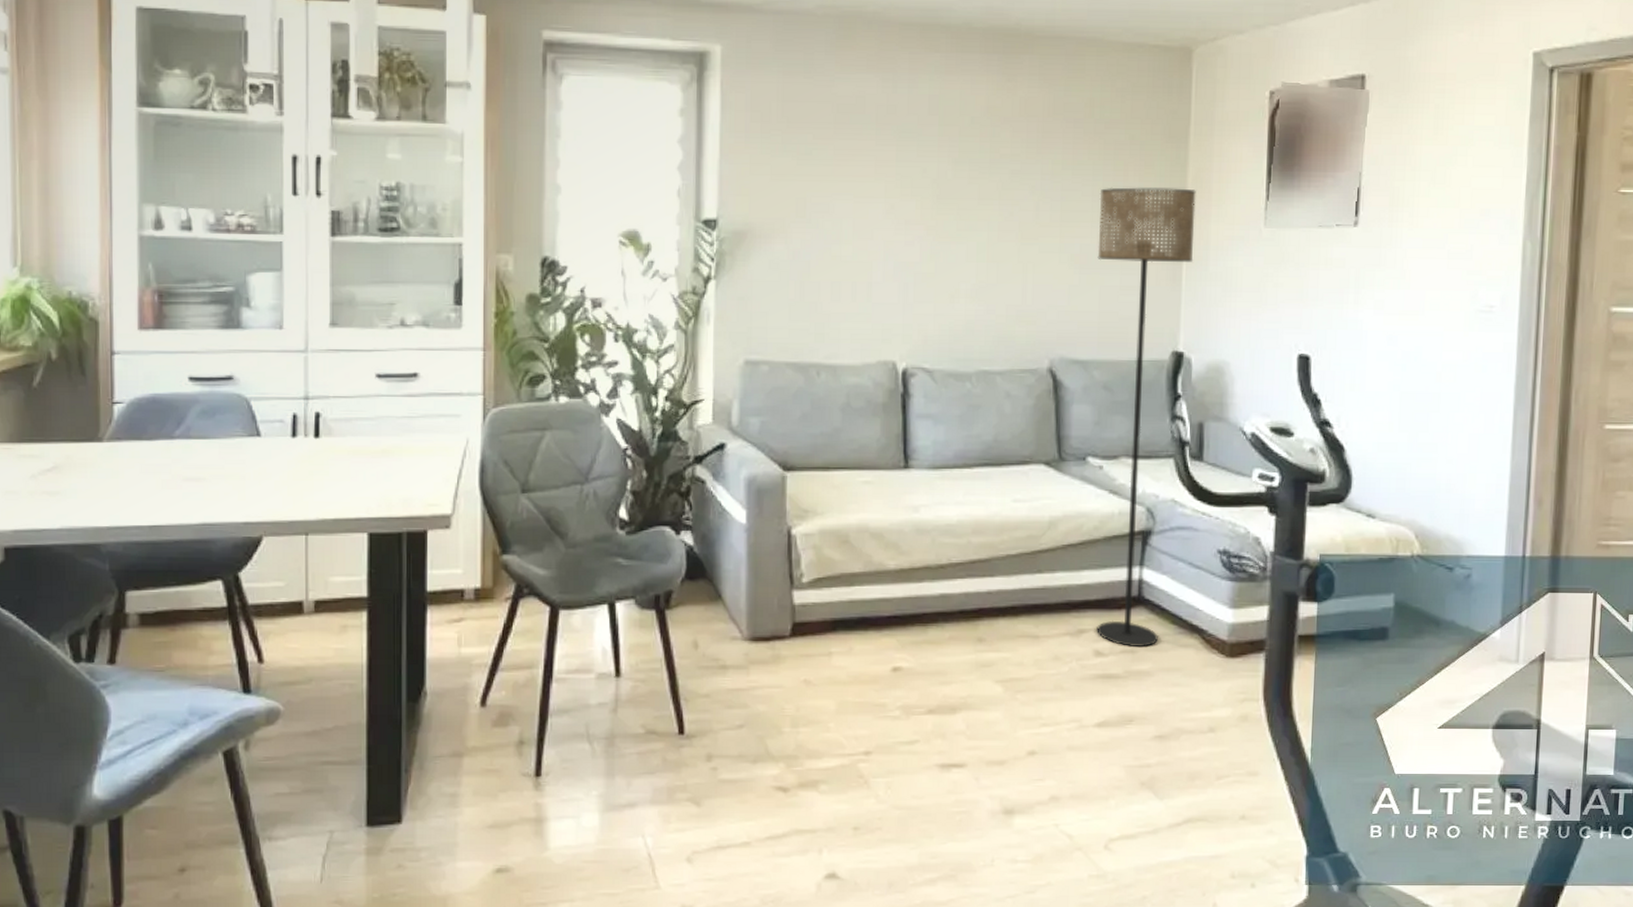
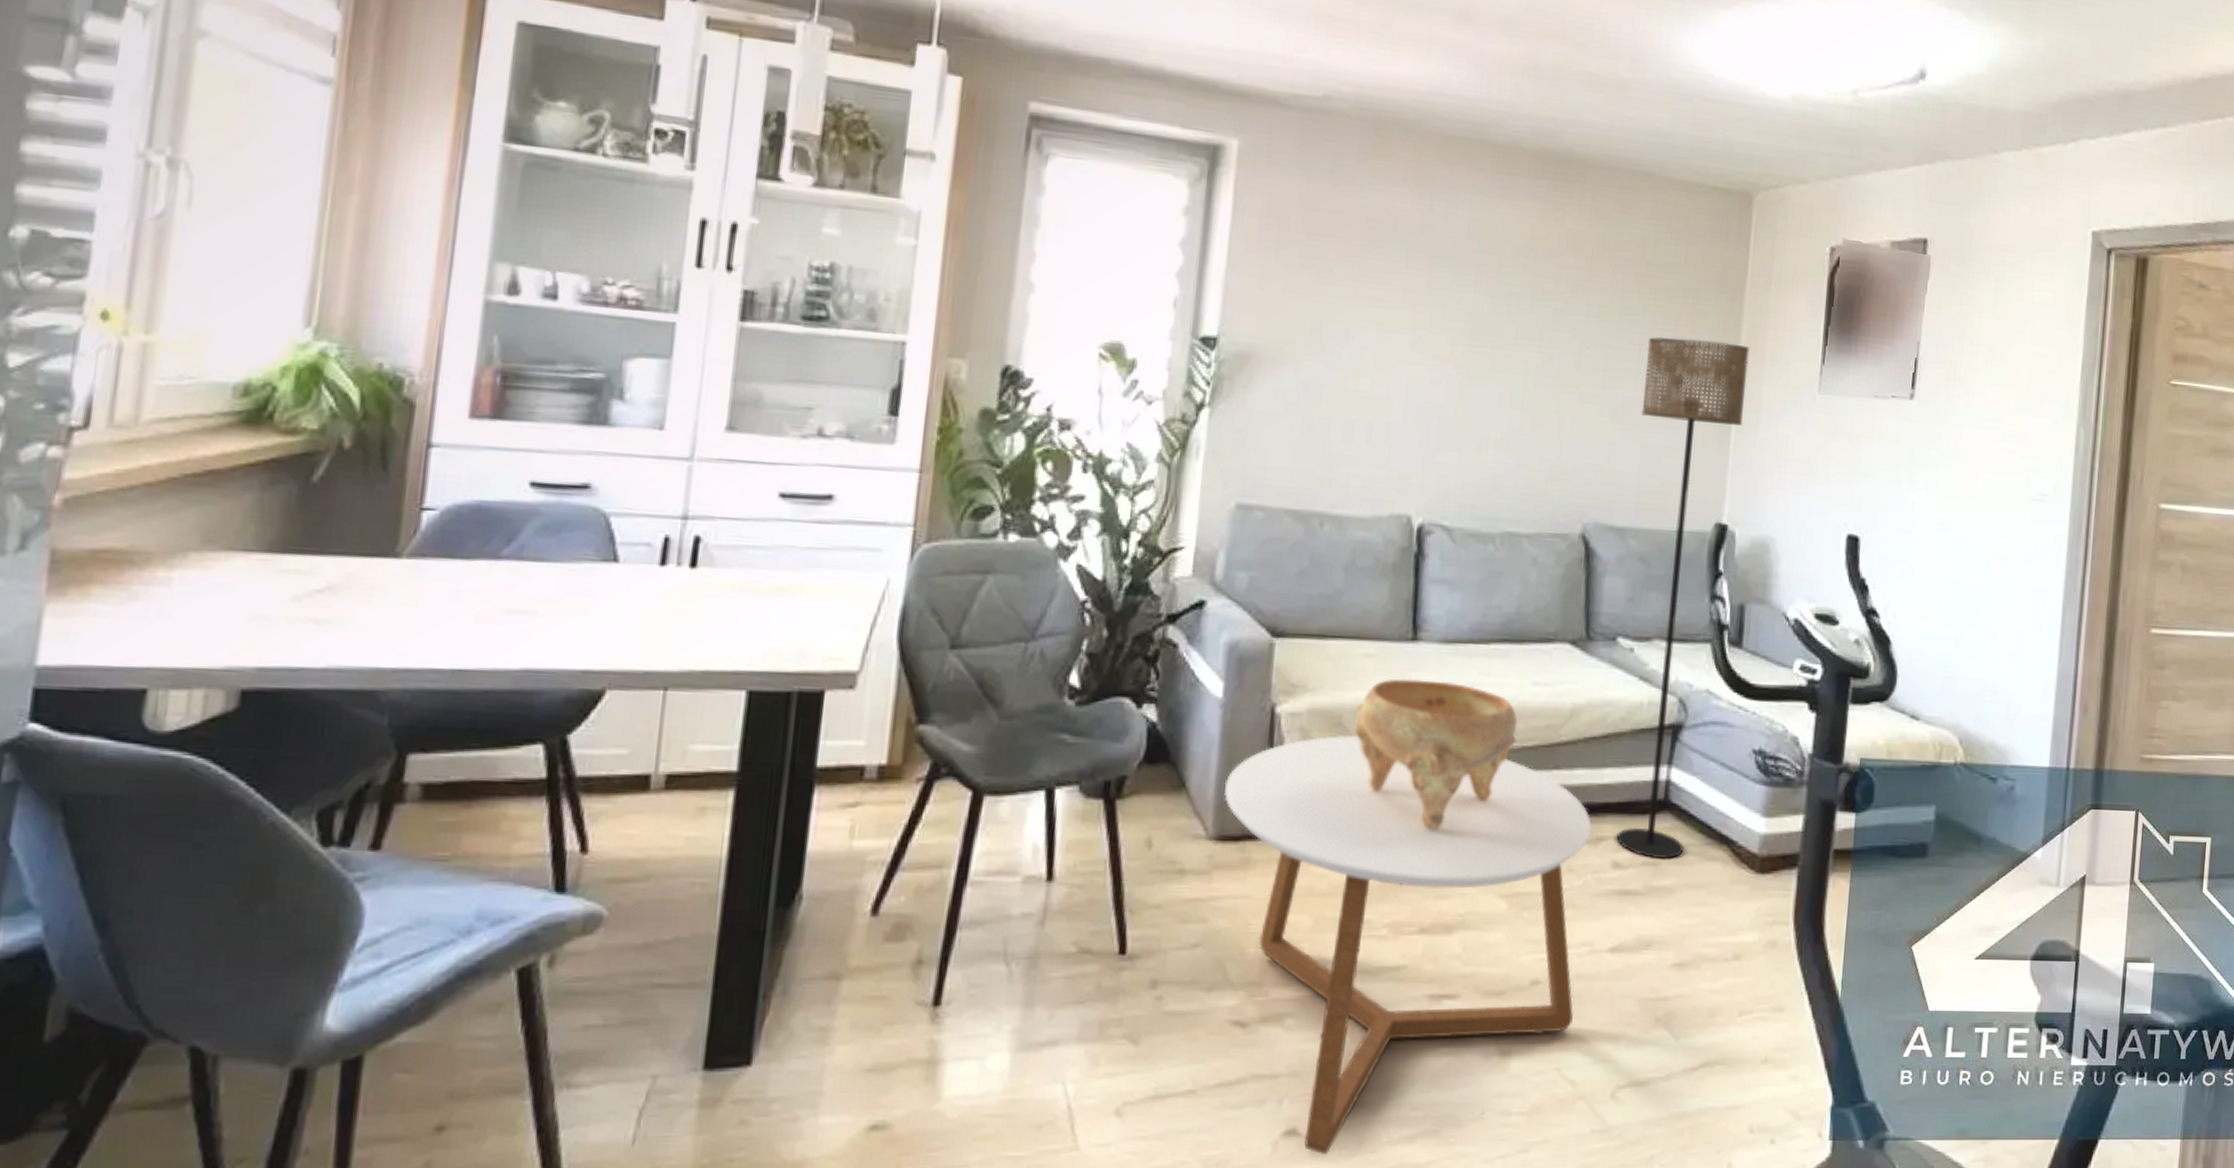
coffee table: none [753,550,1074,893] -> present [1224,735,1592,1154]
decorative bowl: none [859,501,1002,627] -> present [1355,679,1517,830]

